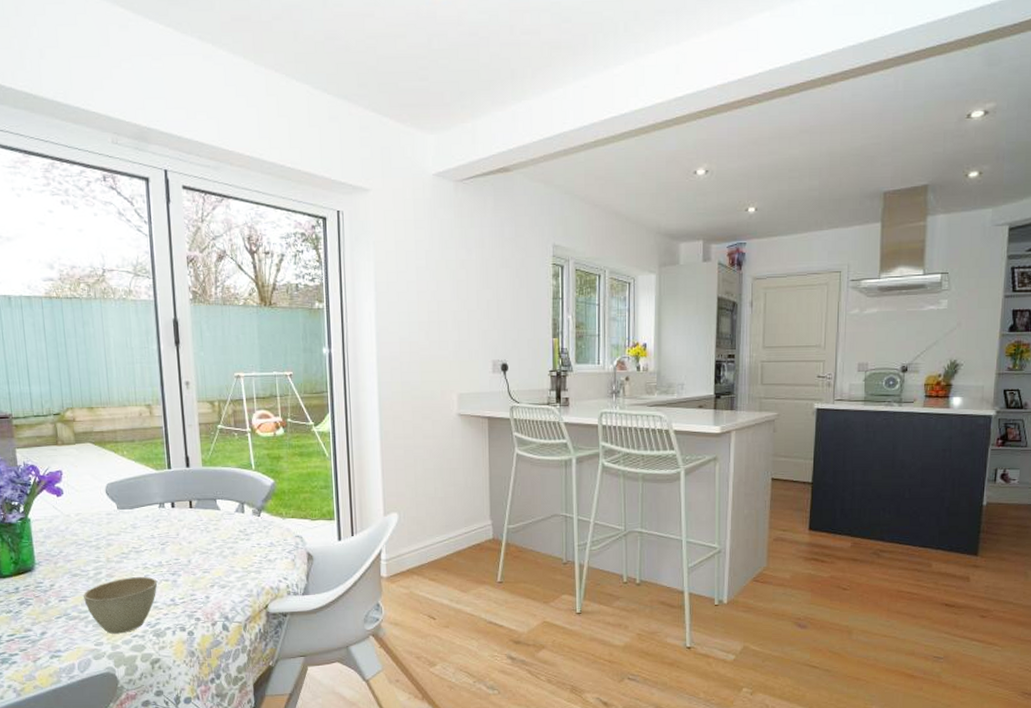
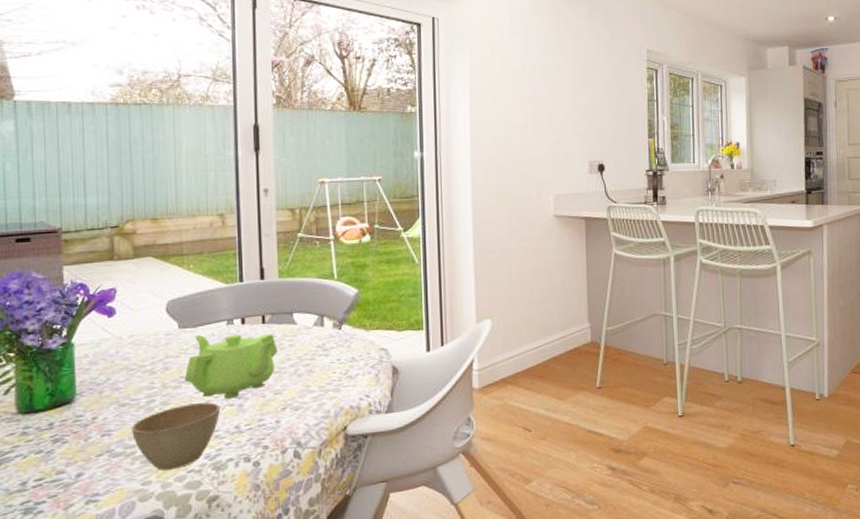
teapot: none [125,516,205,574] -> present [184,333,278,399]

